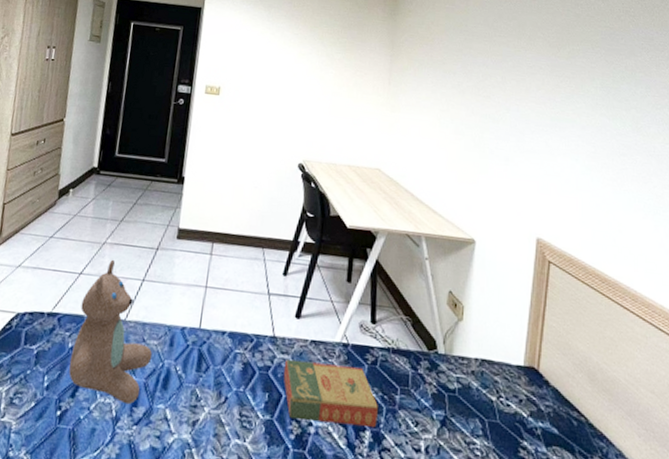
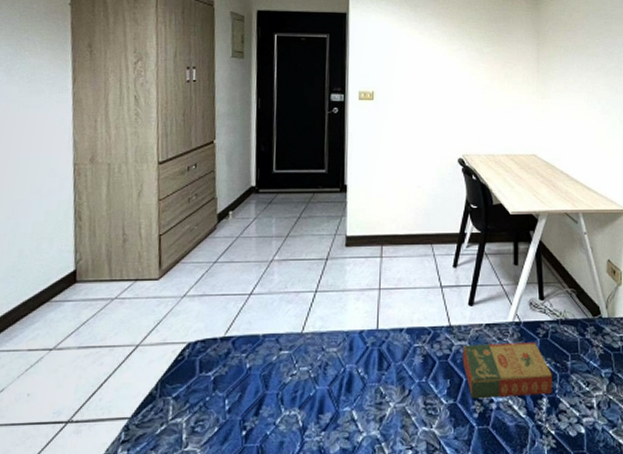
teddy bear: present [68,259,153,405] -> none [249,275,333,413]

